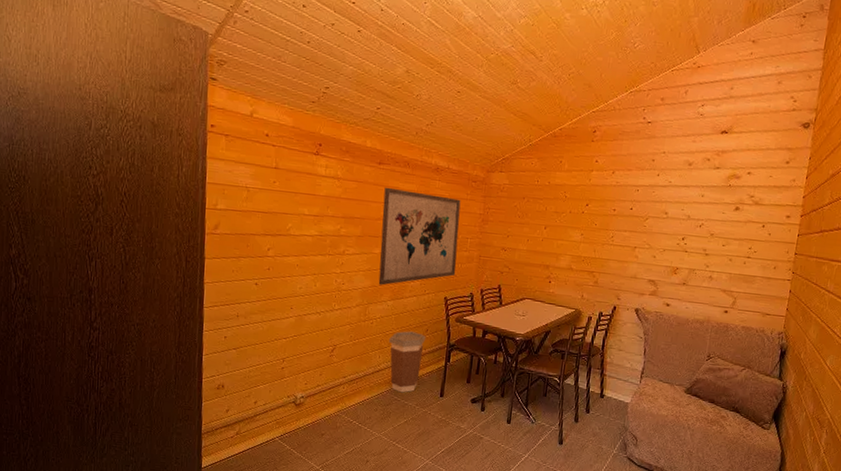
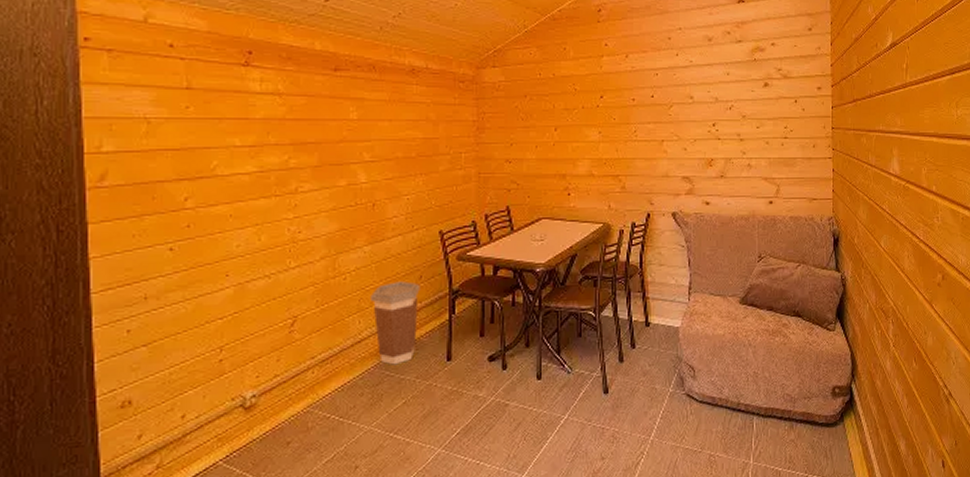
wall art: present [378,187,461,286] -> none [345,99,451,227]

